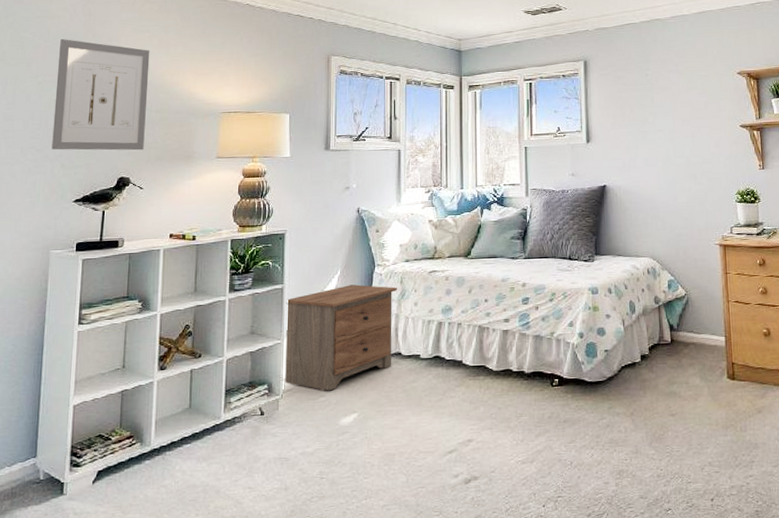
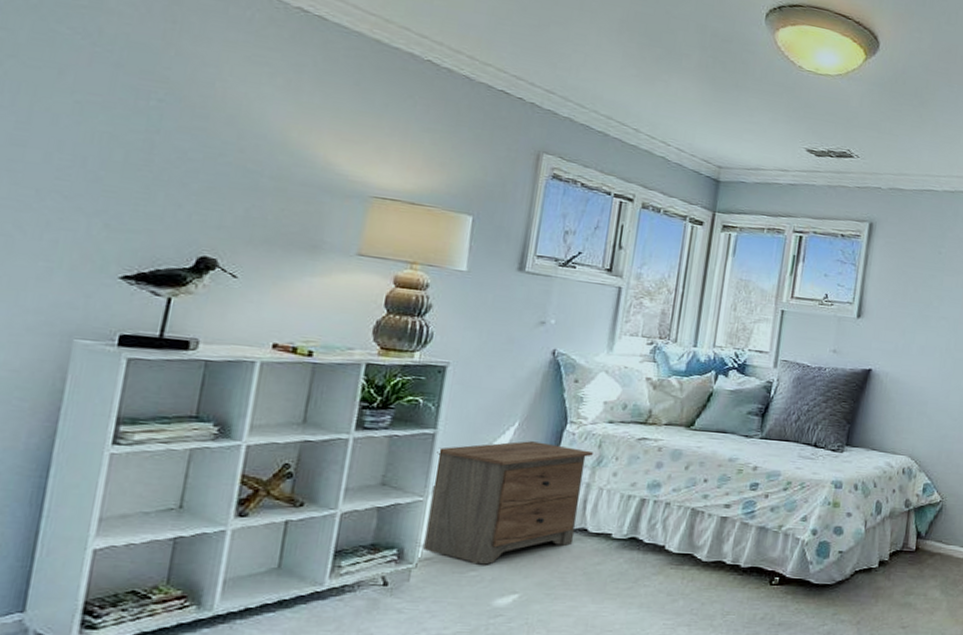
wall art: present [51,39,150,151] -> none [89,47,269,226]

